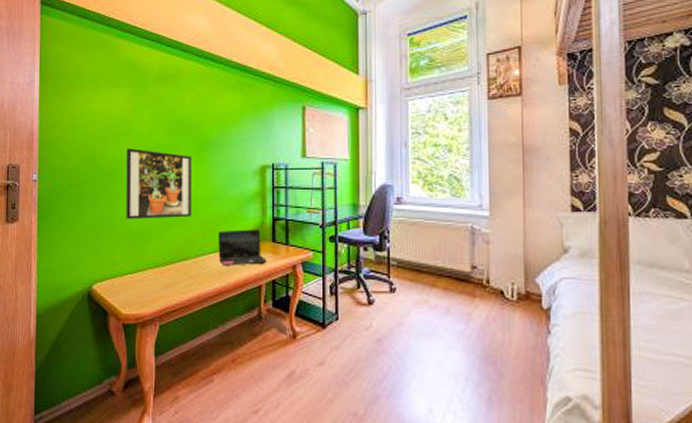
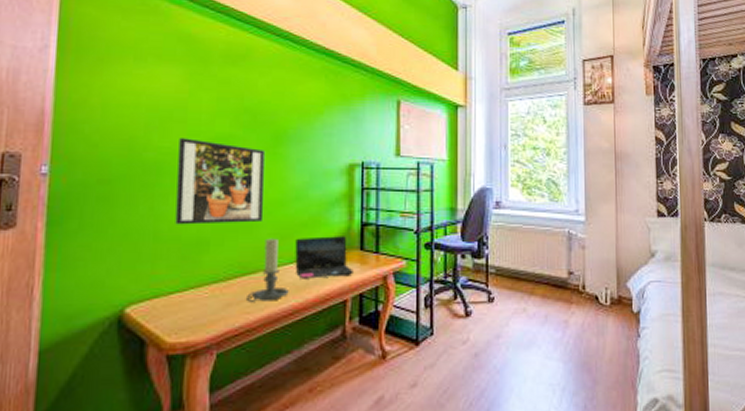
candle holder: none [181,231,214,284] -> present [247,238,289,302]

